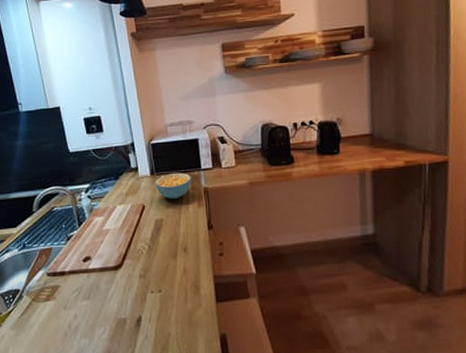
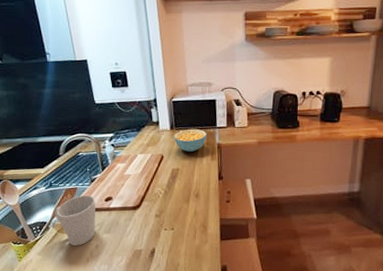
mug: none [27,255,74,316] -> present [54,195,96,246]

